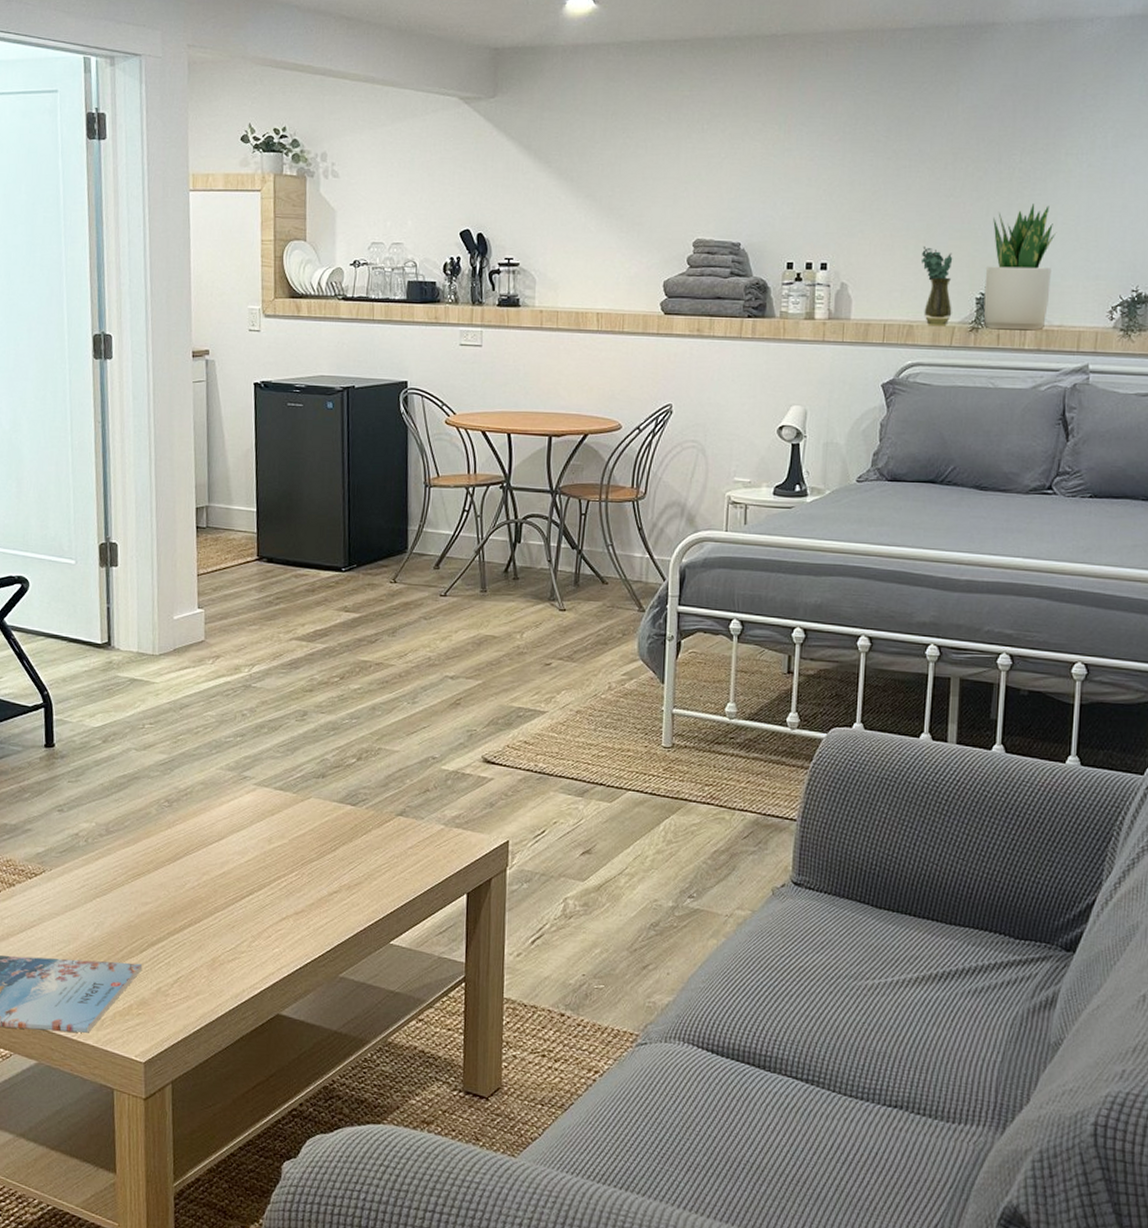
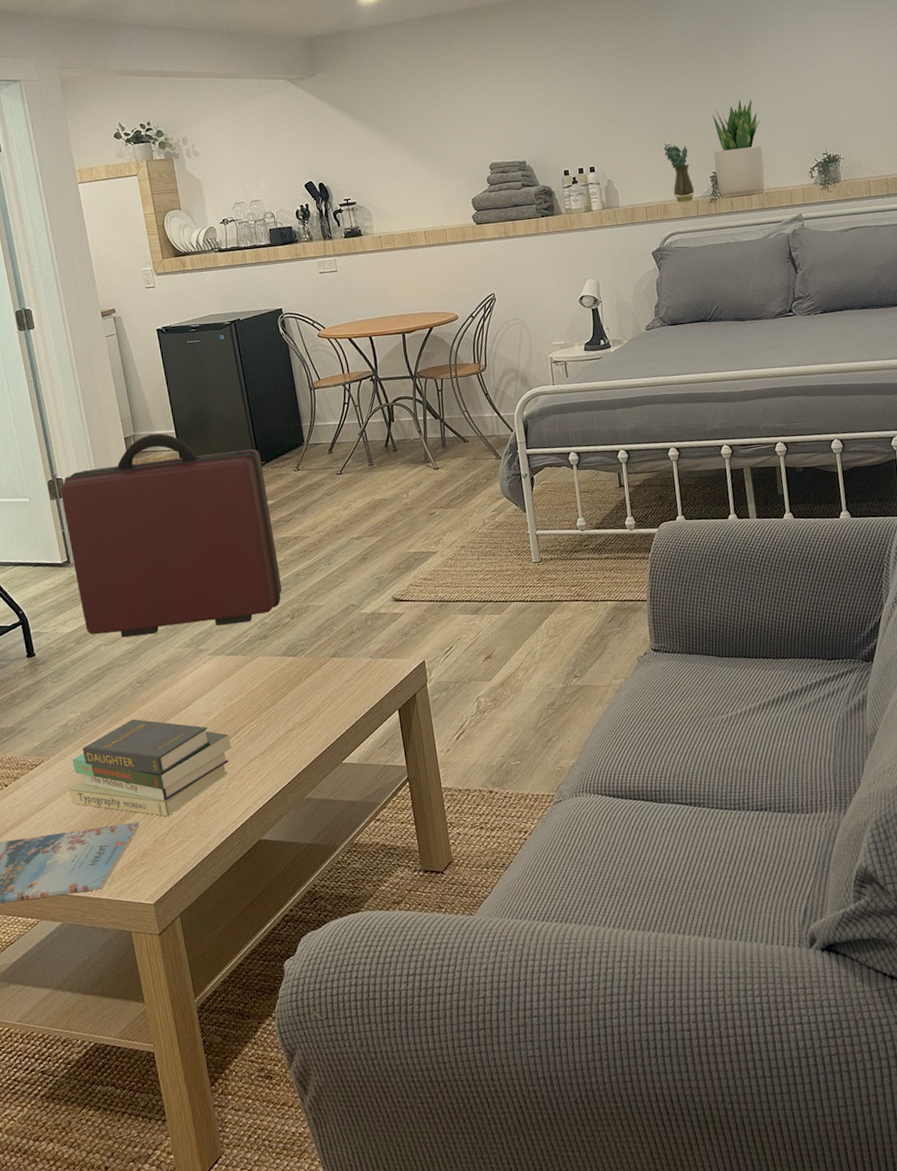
books: none [68,842,263,965] -> present [68,719,231,817]
briefcase: none [112,509,353,754] -> present [60,433,282,638]

